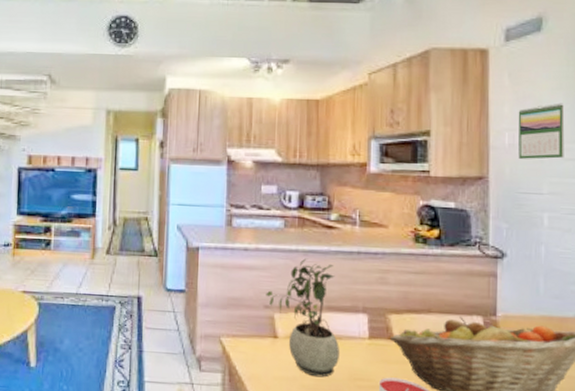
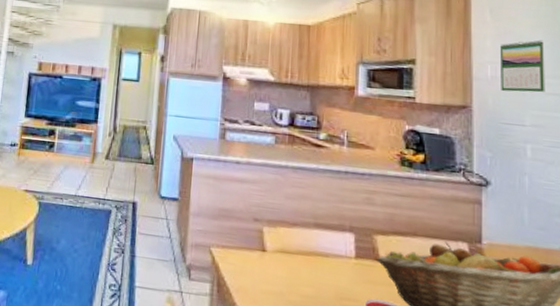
potted plant: present [266,258,339,378] -> none [255,174,326,295]

